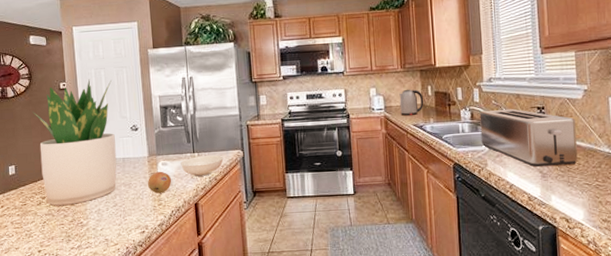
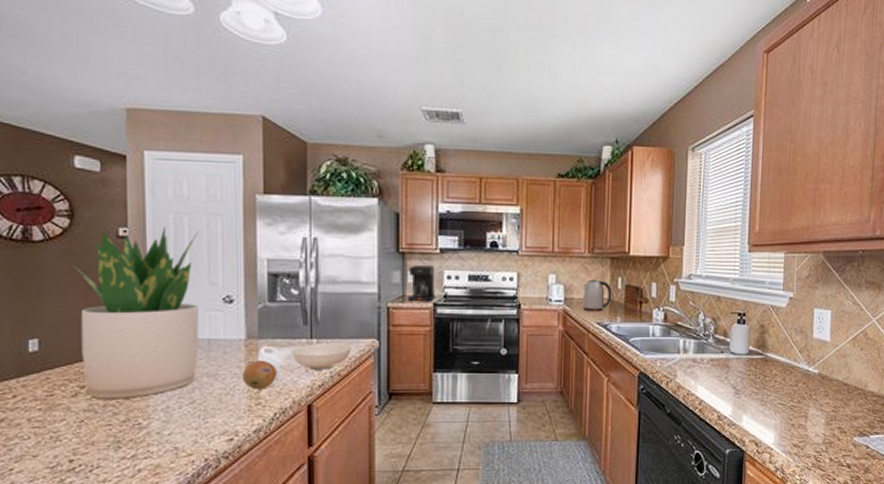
coffee maker: none [260,90,283,120] -> present [408,265,436,302]
toaster: present [479,108,578,168] -> none [673,312,777,383]

